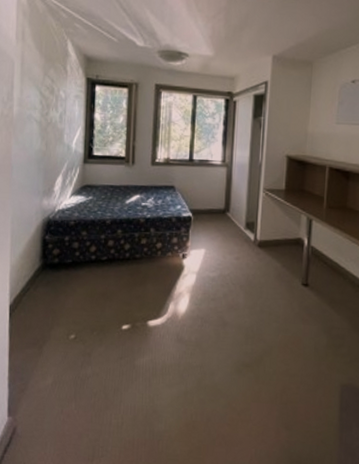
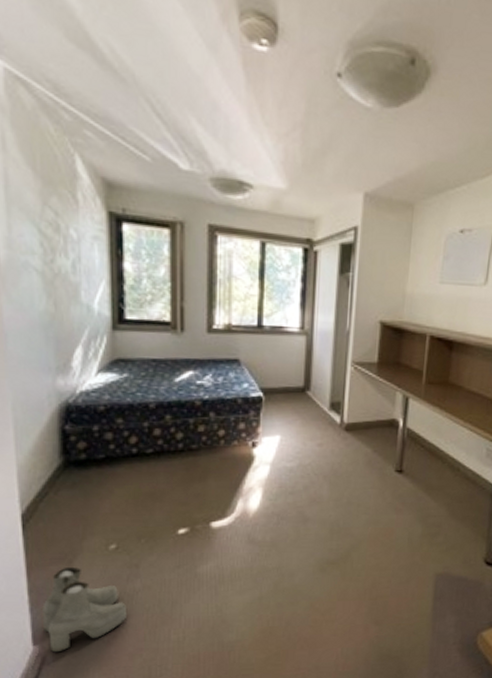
boots: none [17,351,80,425] -> present [42,566,128,653]

